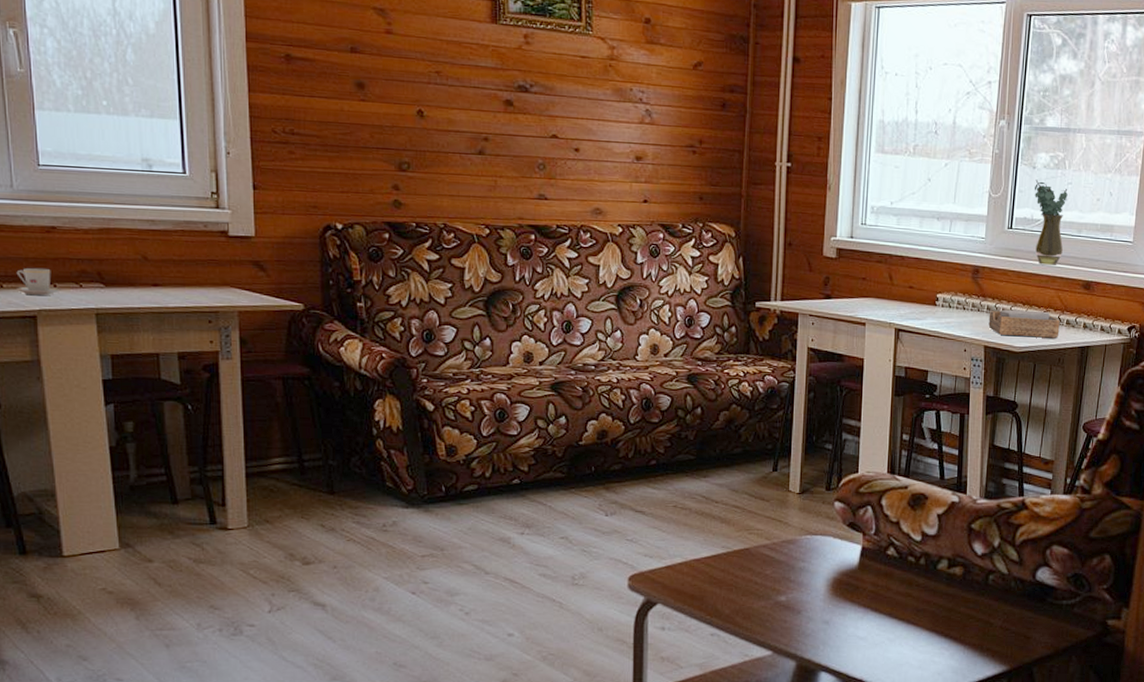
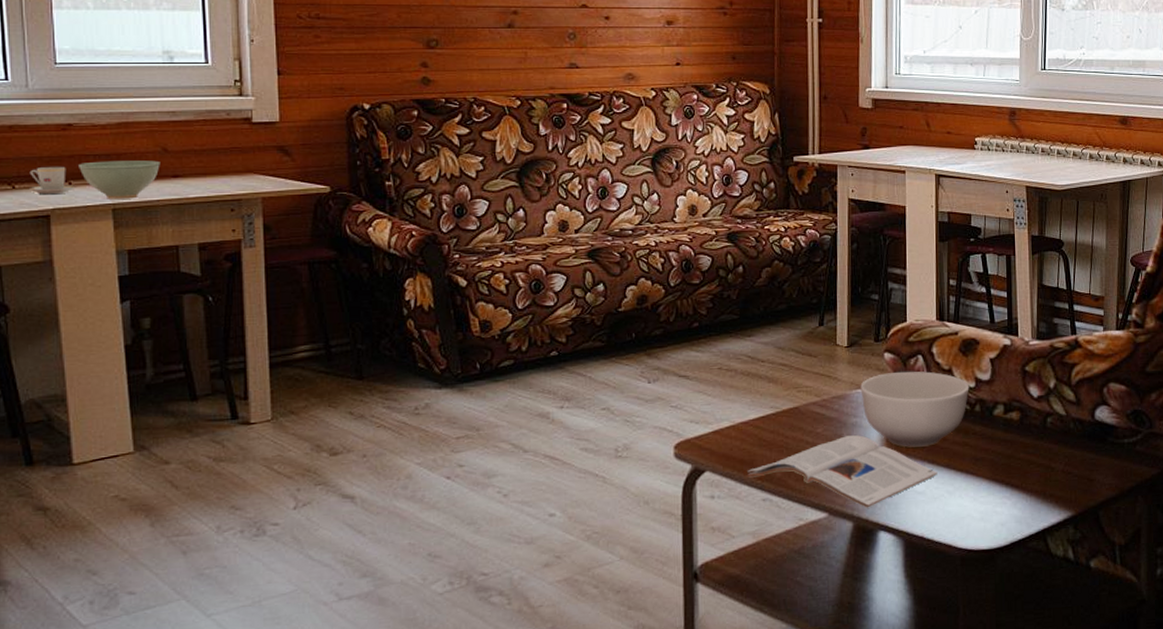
bowl: none [63,265,141,305] -> present [79,160,160,199]
magazine: none [697,579,880,649] -> present [747,435,938,508]
bowl: none [810,521,916,595] -> present [860,371,969,448]
napkin holder: present [988,309,1060,338] -> none [1028,148,1100,175]
vase: present [1034,180,1068,266] -> none [1065,21,1098,104]

